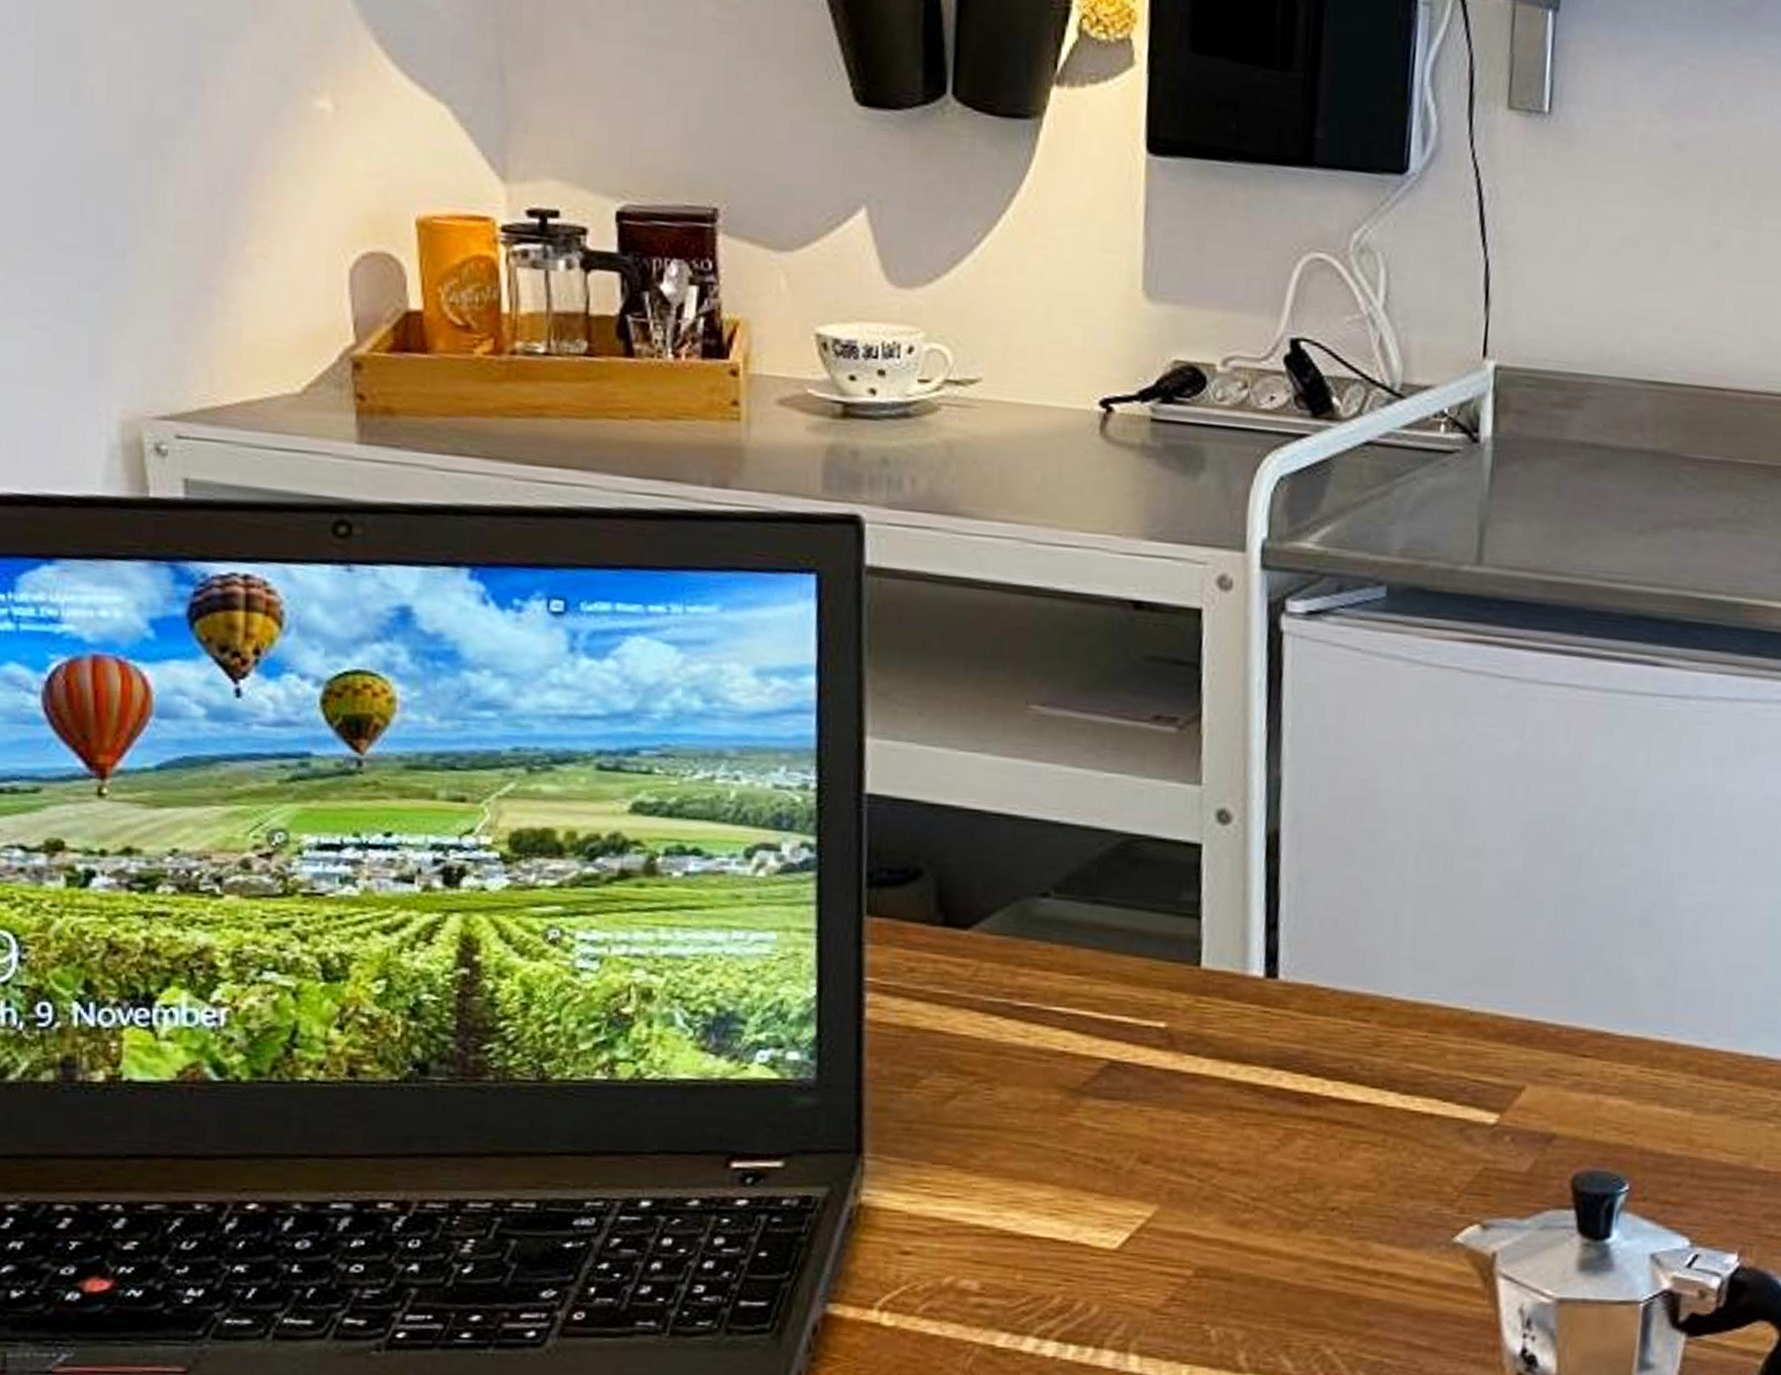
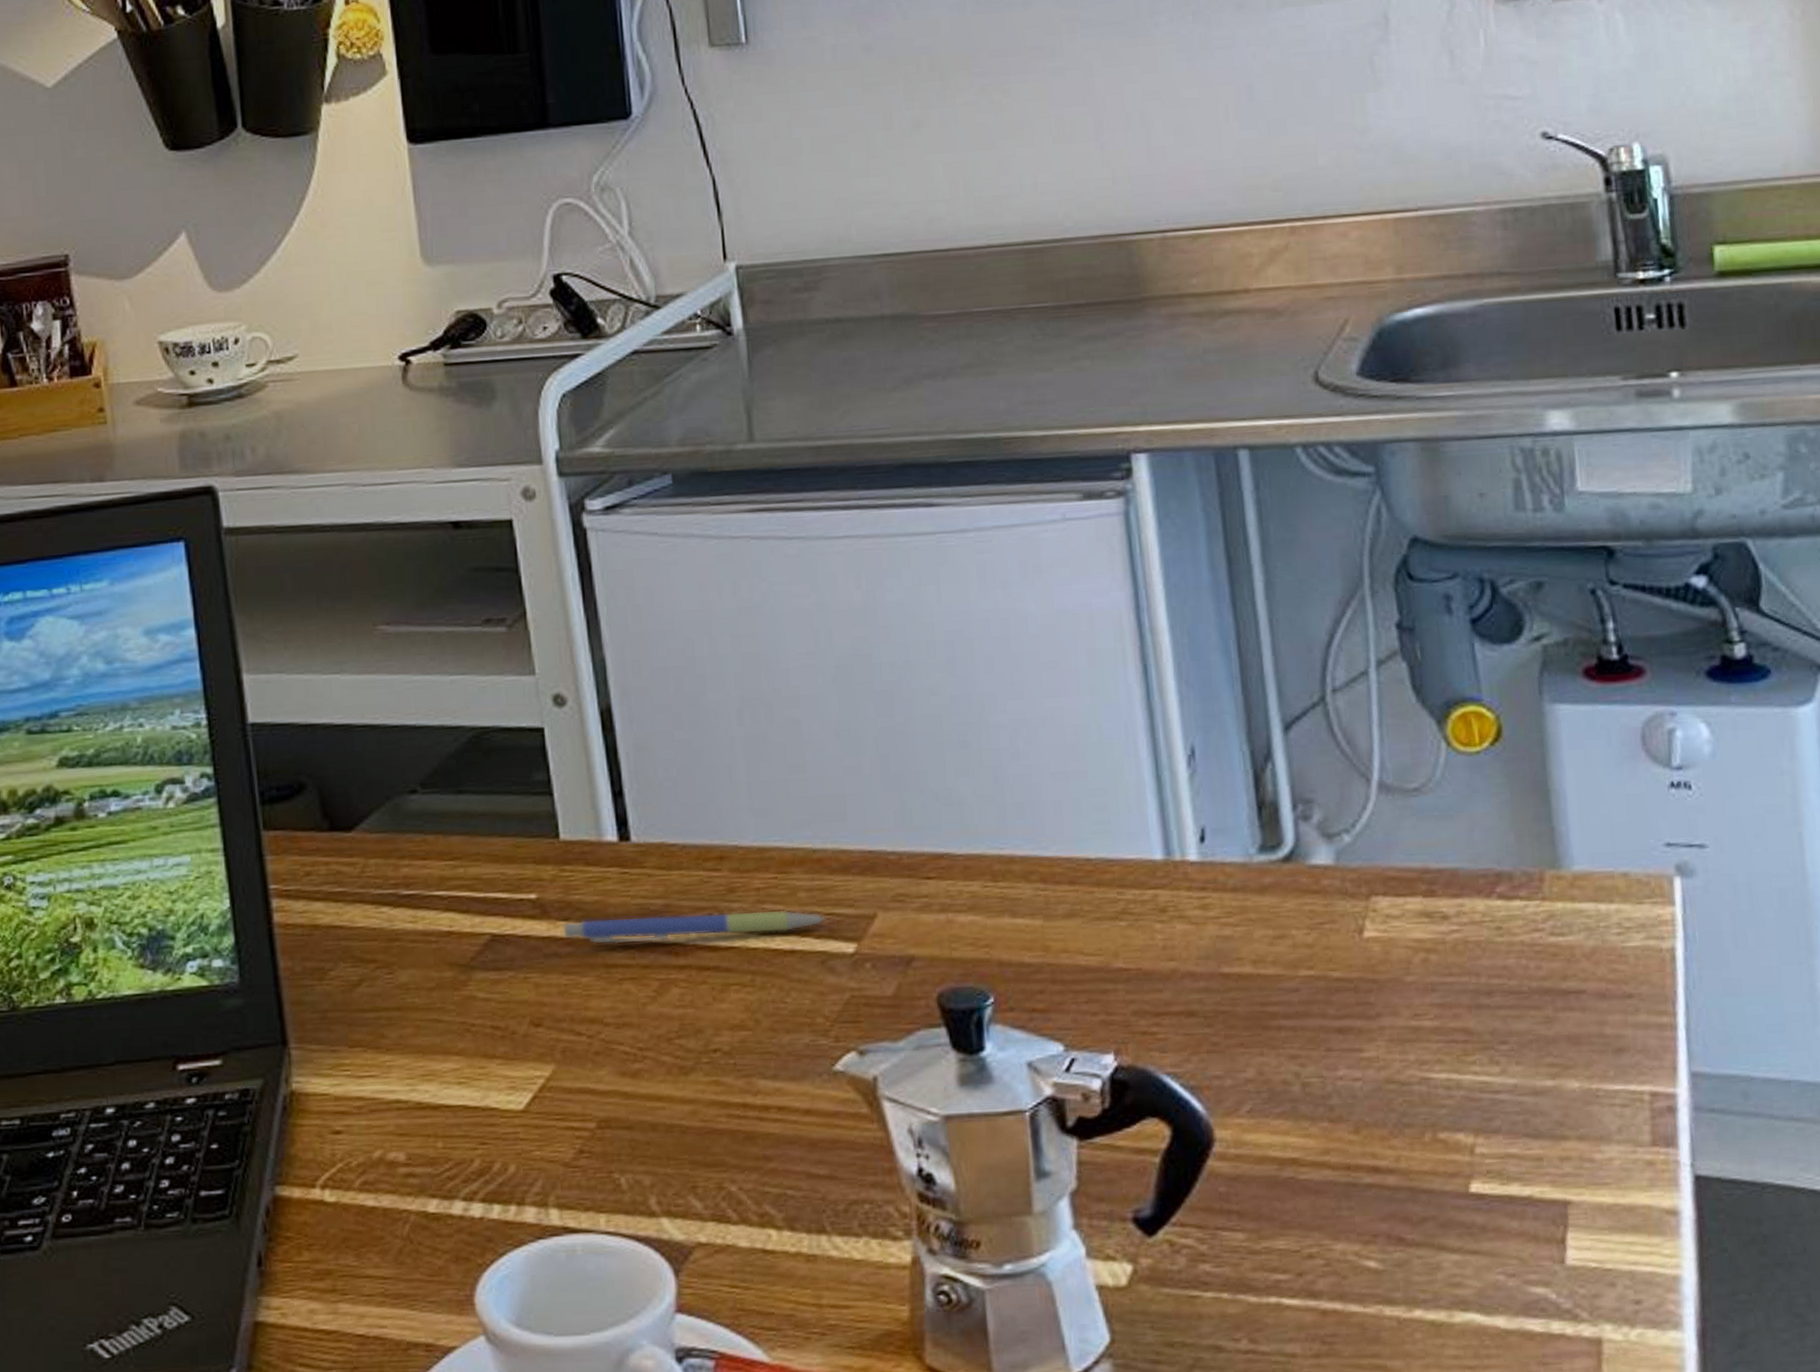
pen: none [1189,1056,1472,1094] -> present [563,910,826,945]

